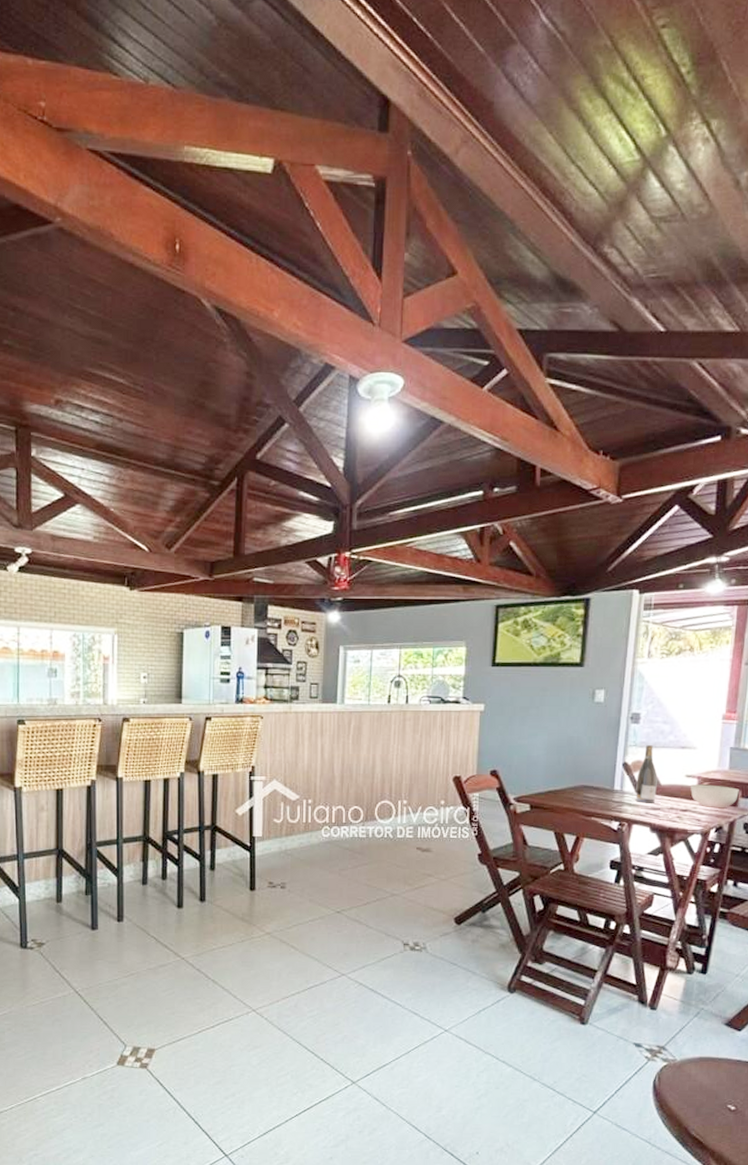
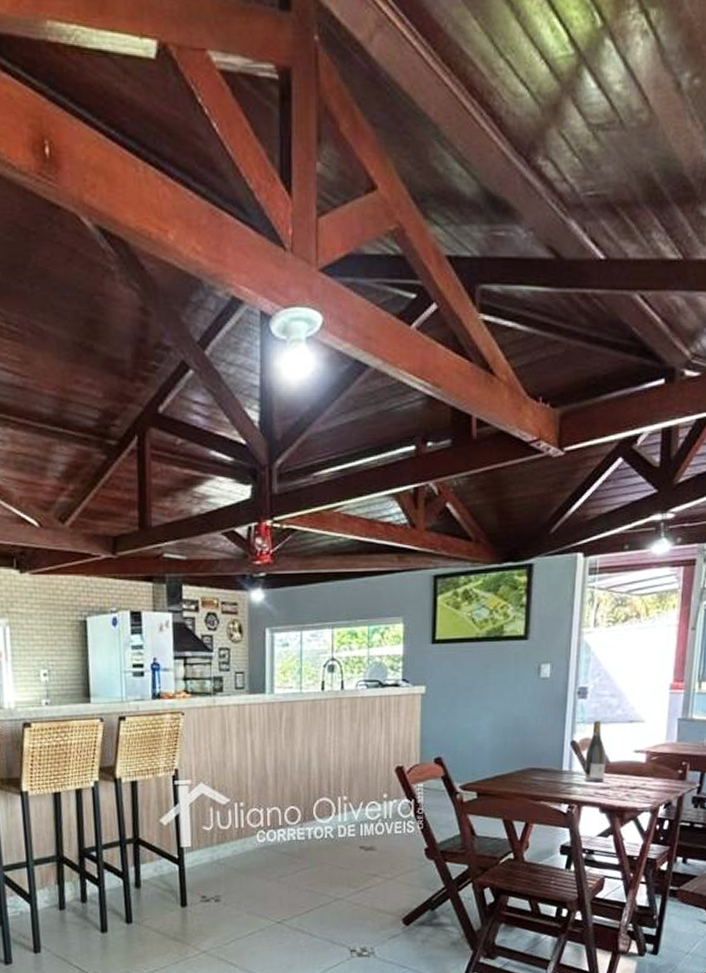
bowl: present [690,784,739,809] -> none [638,759,687,784]

